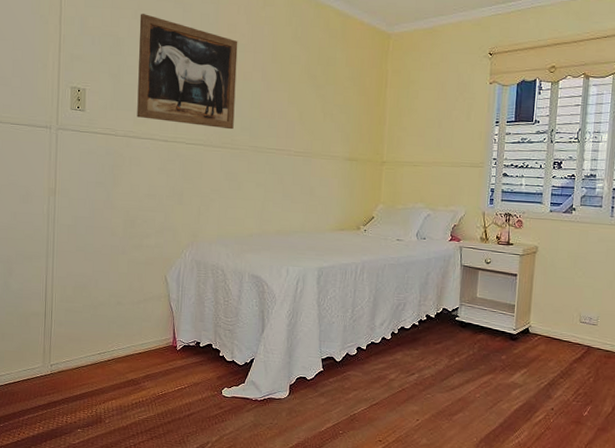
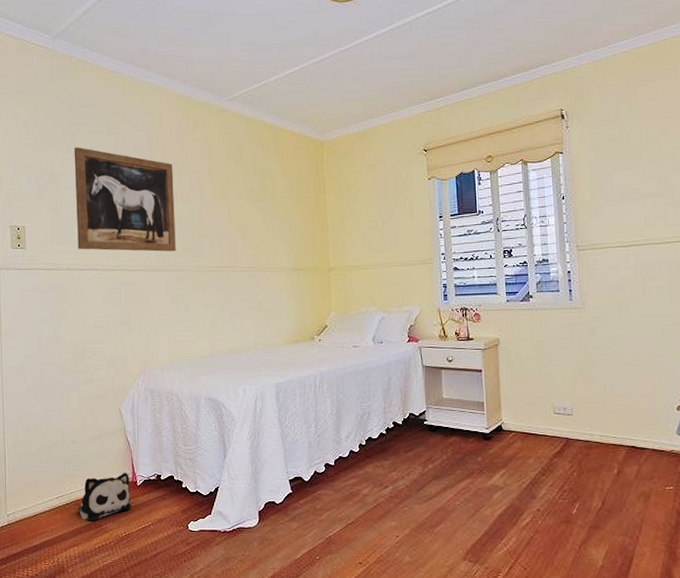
plush toy: none [118,336,170,379] -> present [77,472,131,521]

